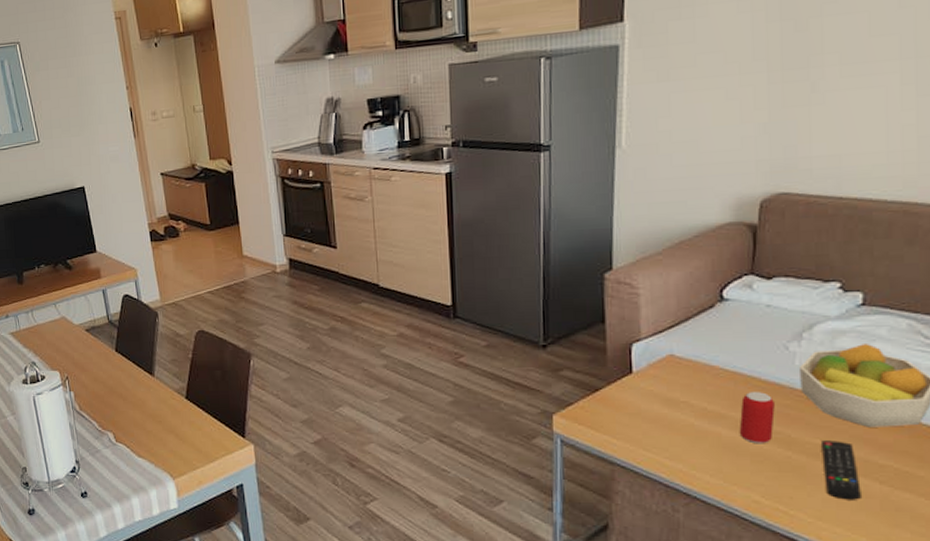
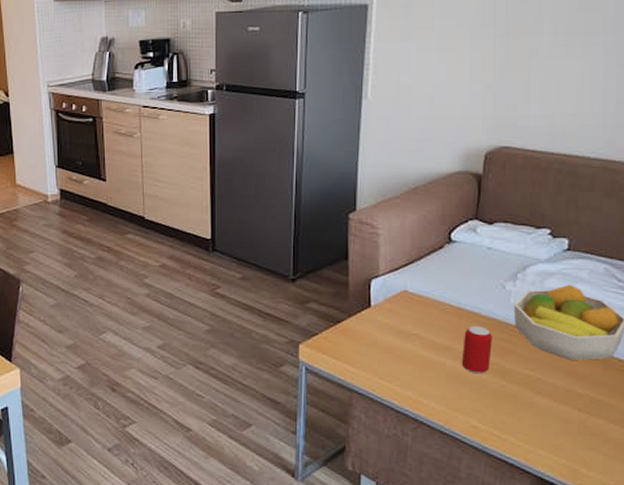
remote control: present [822,440,861,500] -> none [531,371,562,426]

